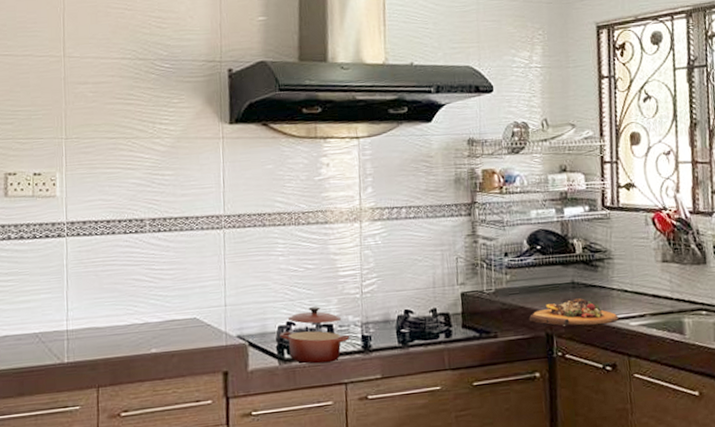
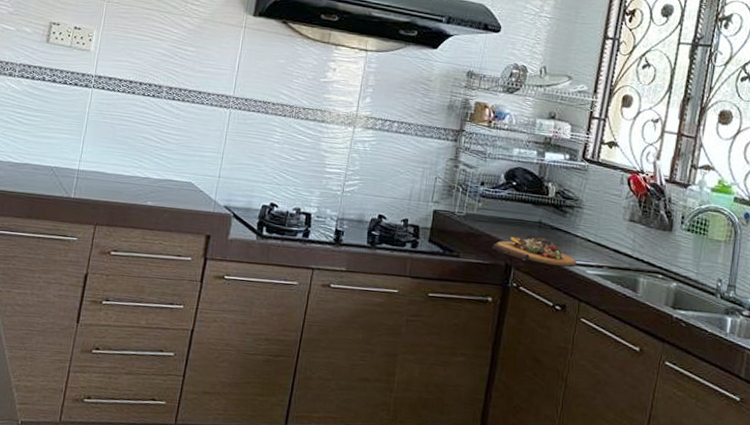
saucepan: present [279,307,350,365] -> none [262,194,325,248]

